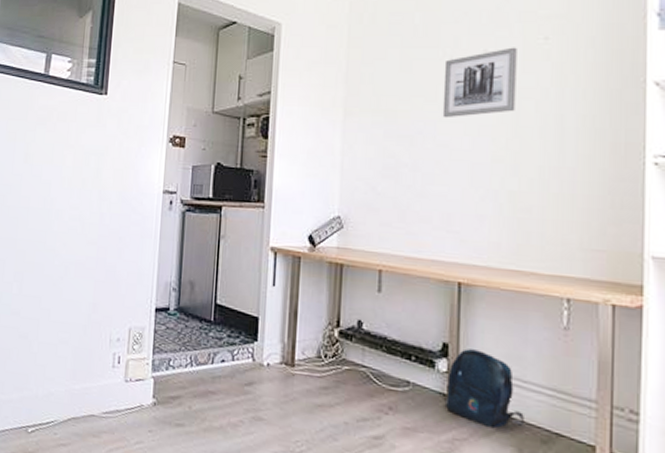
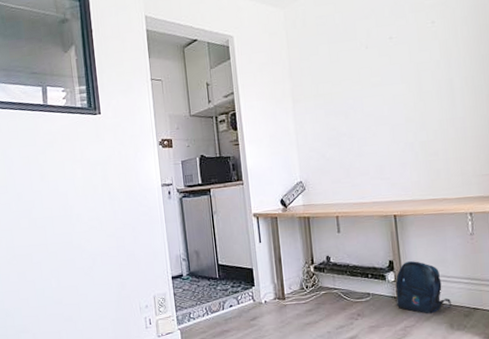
wall art: present [442,47,517,118] -> none [362,32,418,94]

